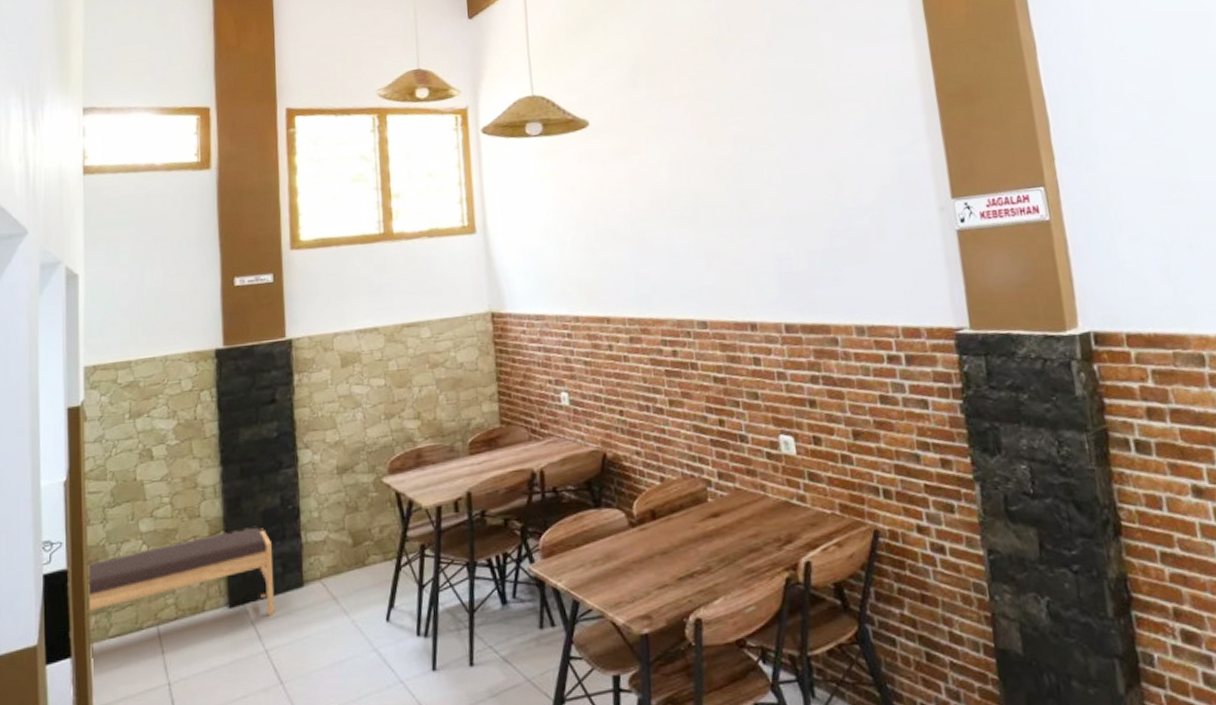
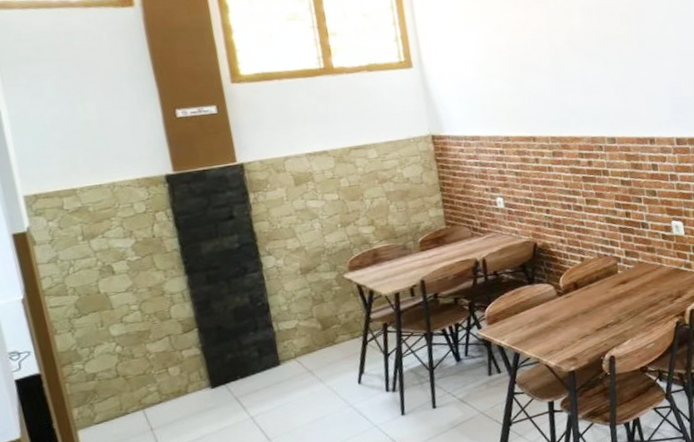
bench: present [87,525,275,616] -> none [61,321,256,406]

